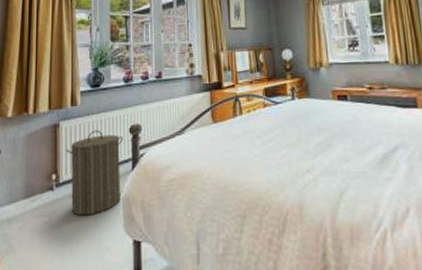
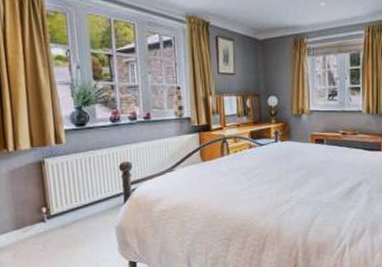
laundry hamper: present [65,130,124,216] -> none [53,167,115,243]

